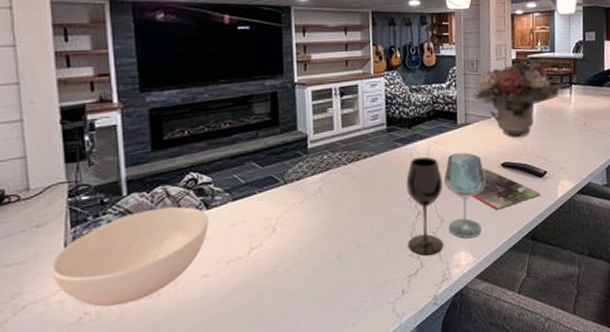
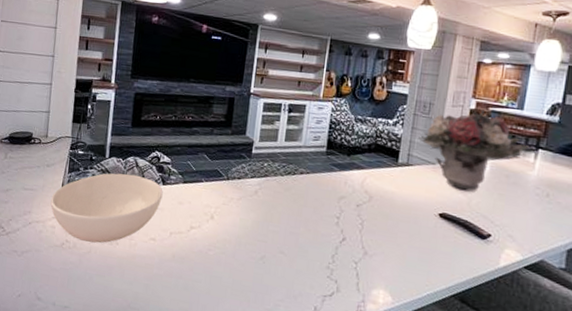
wineglass: present [405,156,443,256] -> none [328,185,373,283]
wine glass: present [443,152,486,239] -> none [371,191,419,280]
magazine: present [472,168,540,210] -> none [401,213,479,260]

